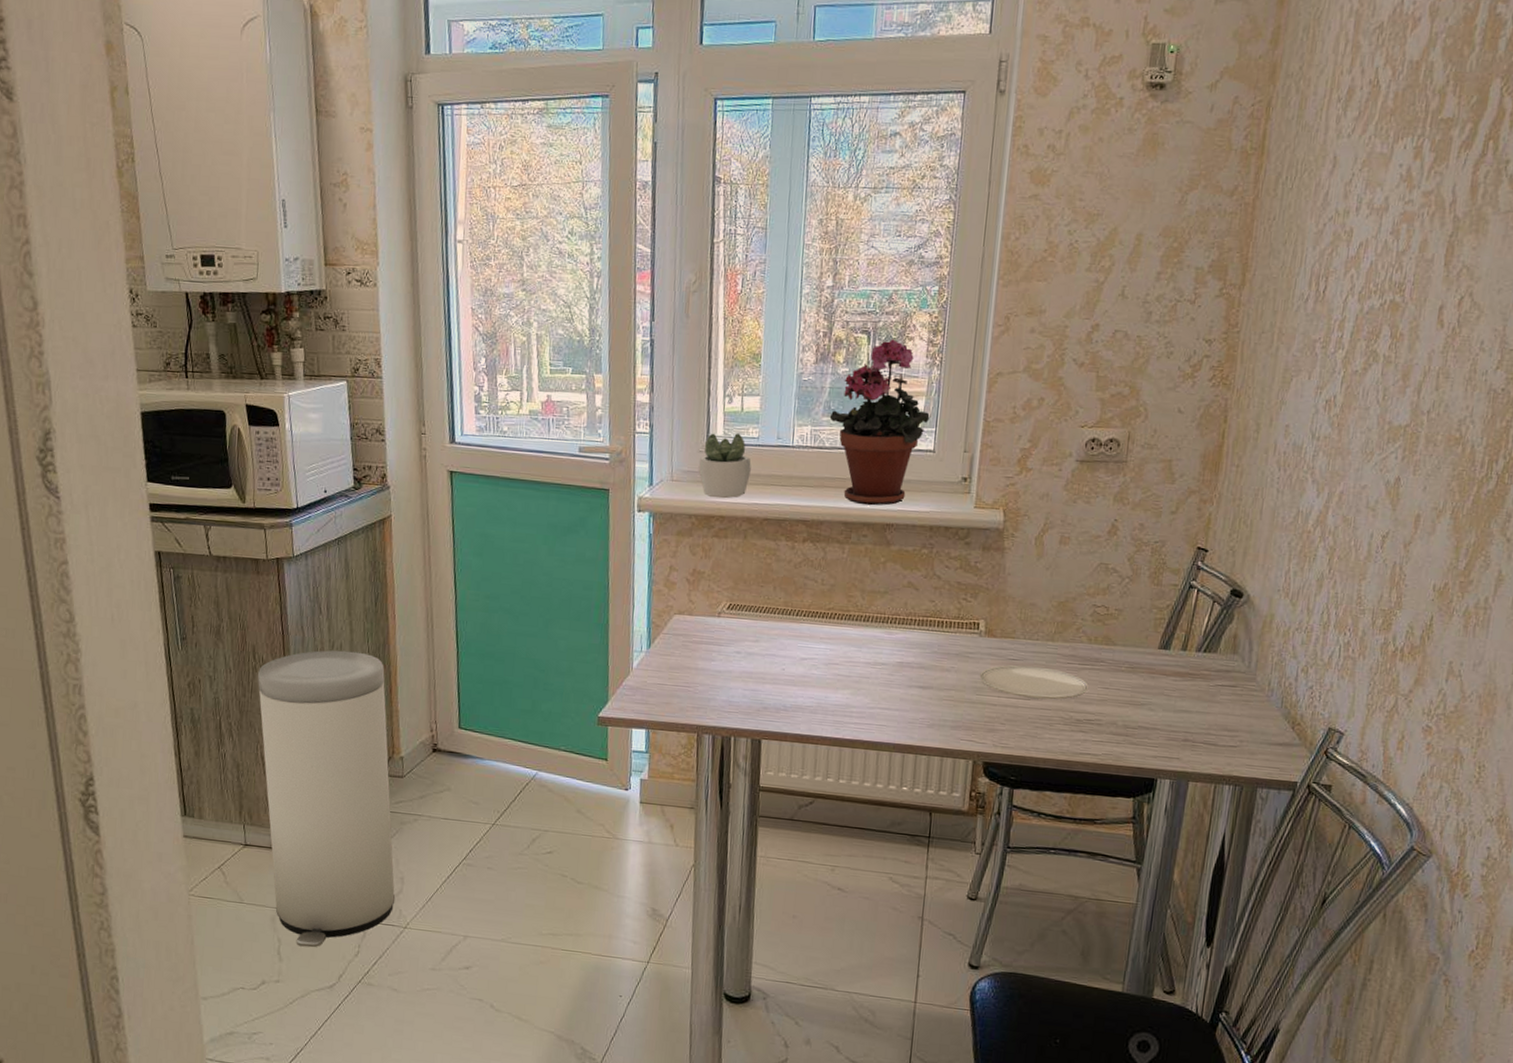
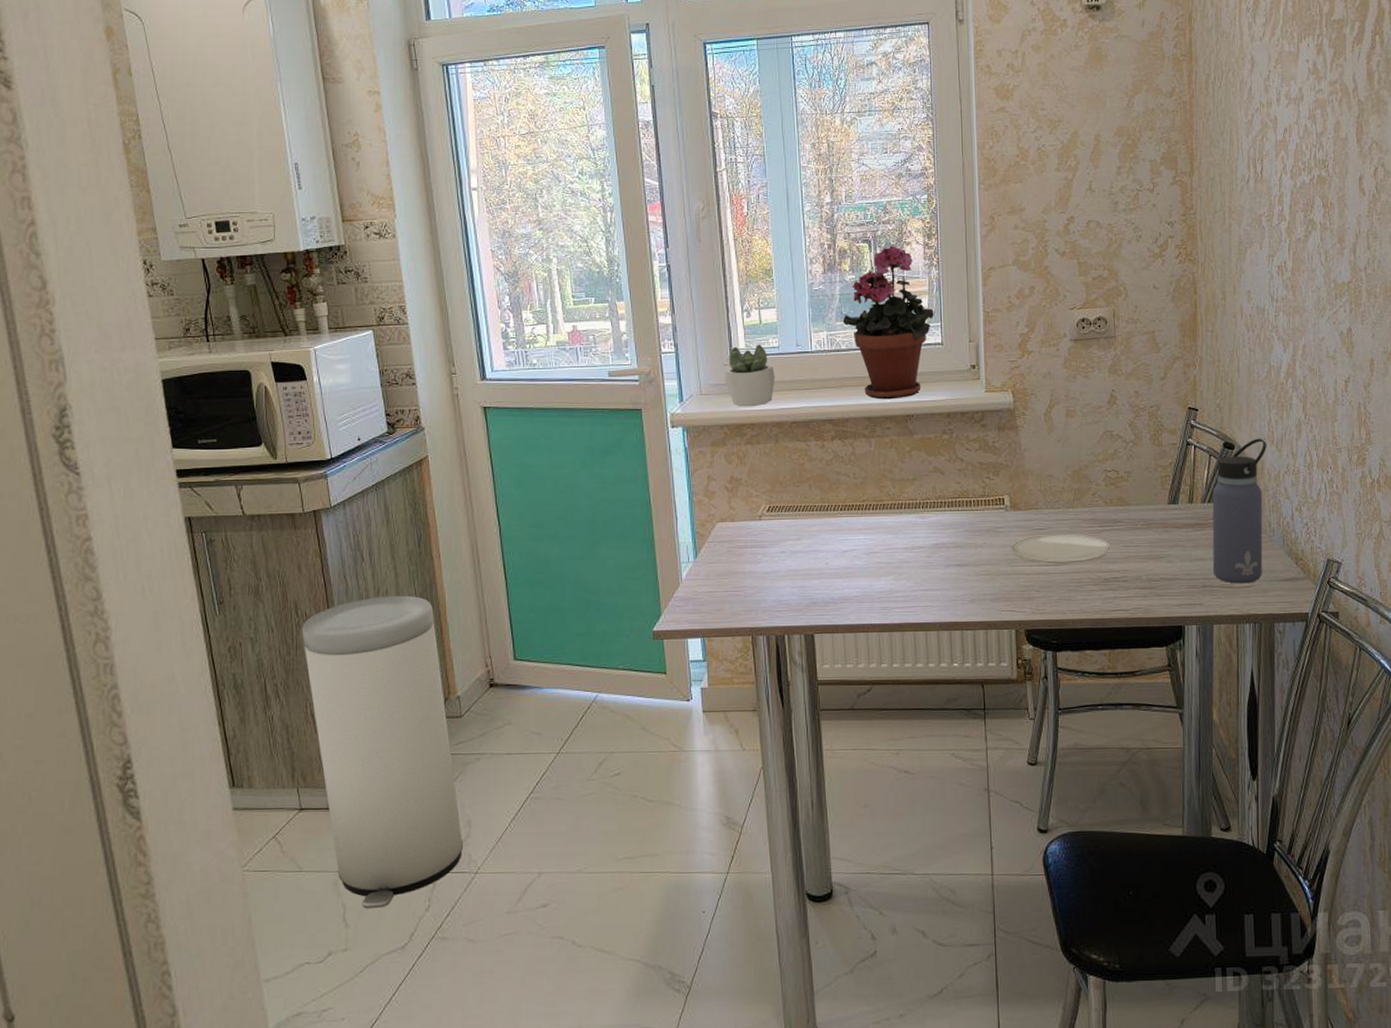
water bottle: none [1197,588,1280,743] -> present [1212,438,1267,584]

